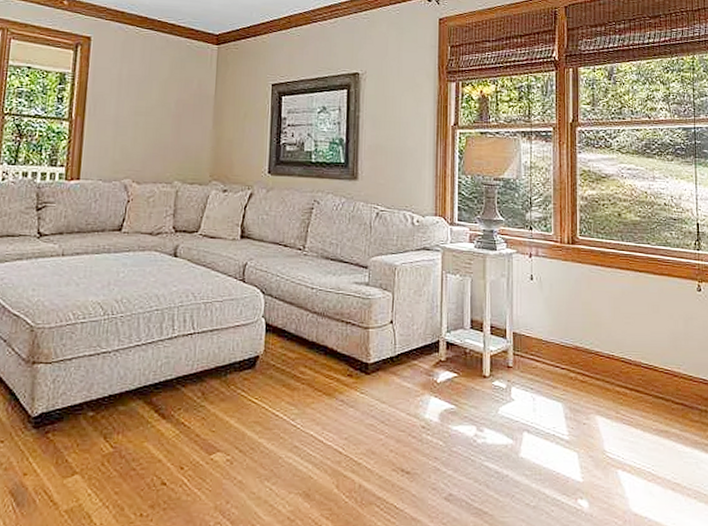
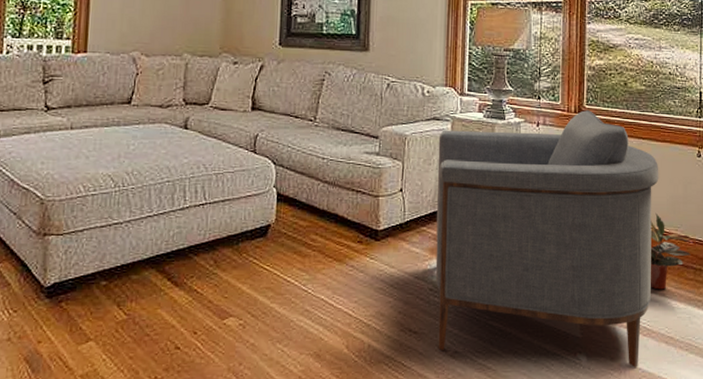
armchair: none [427,241,658,516] -> present [435,110,659,368]
potted plant: none [651,349,696,432] -> present [650,212,693,290]

